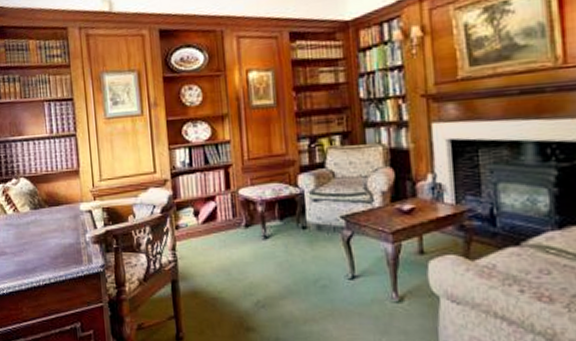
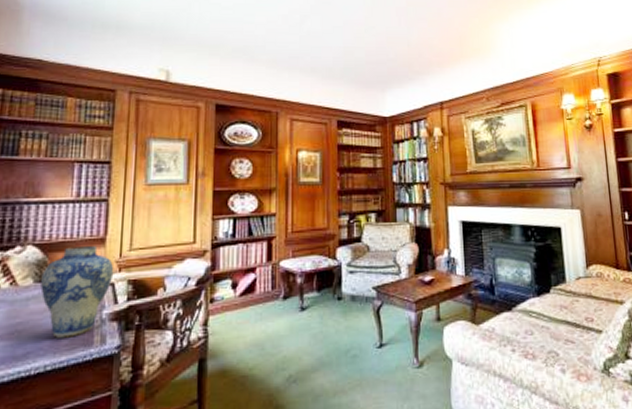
vase: none [35,176,90,256] -> present [40,245,114,338]

